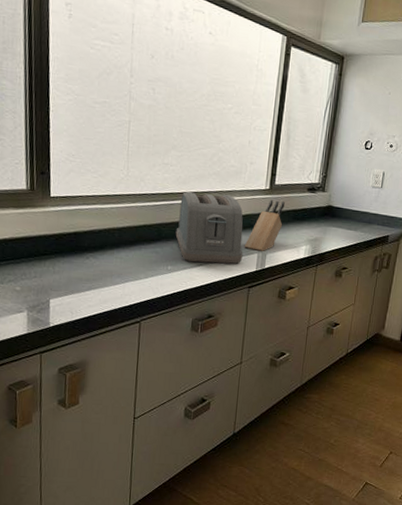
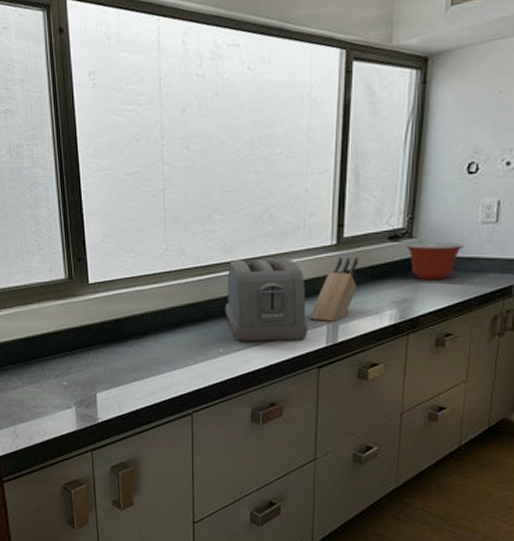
mixing bowl: none [320,195,359,226] -> present [406,242,463,280]

